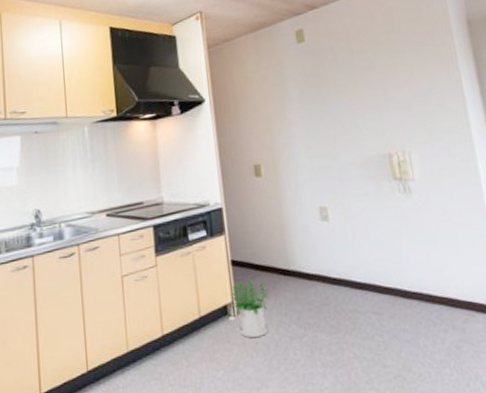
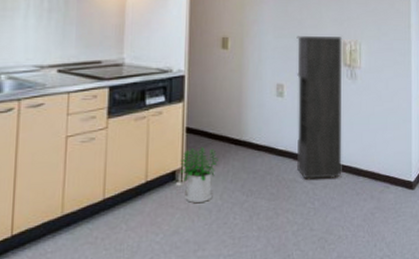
storage cabinet: none [333,148,411,310] -> present [296,36,343,180]

